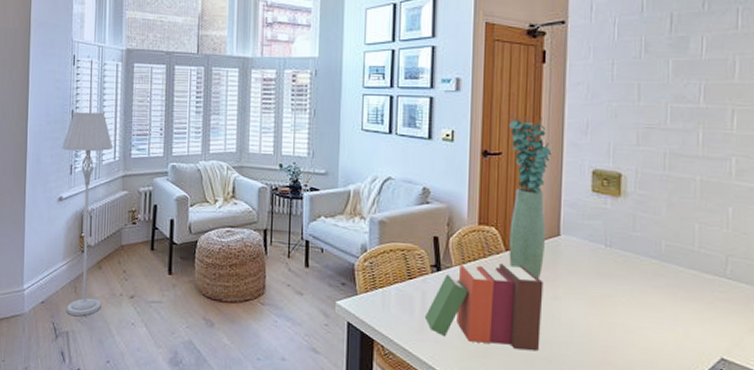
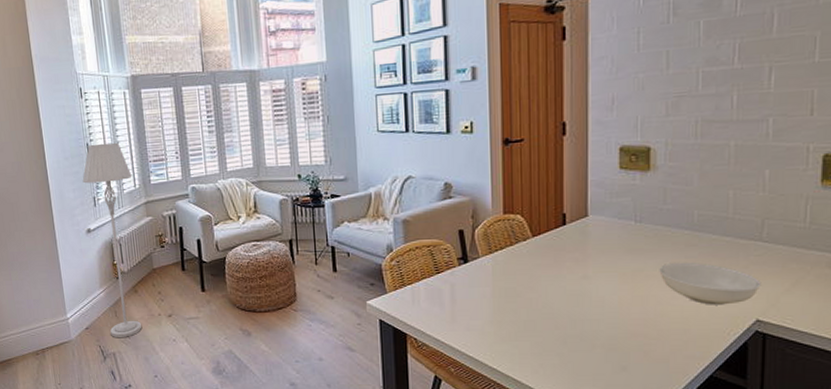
books: present [424,263,544,352] -> none [454,249,573,330]
vase: present [508,112,552,279] -> none [529,96,576,261]
bowl: none [627,290,726,340] -> present [659,262,762,305]

